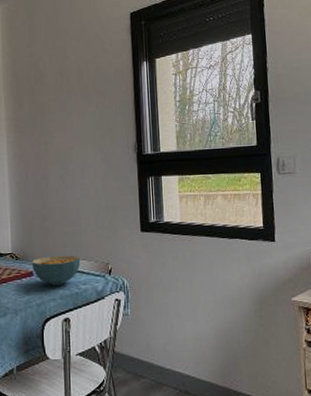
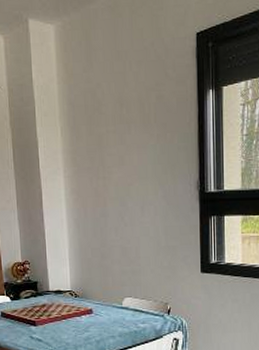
cereal bowl: present [31,255,81,286] -> none [90,294,140,324]

